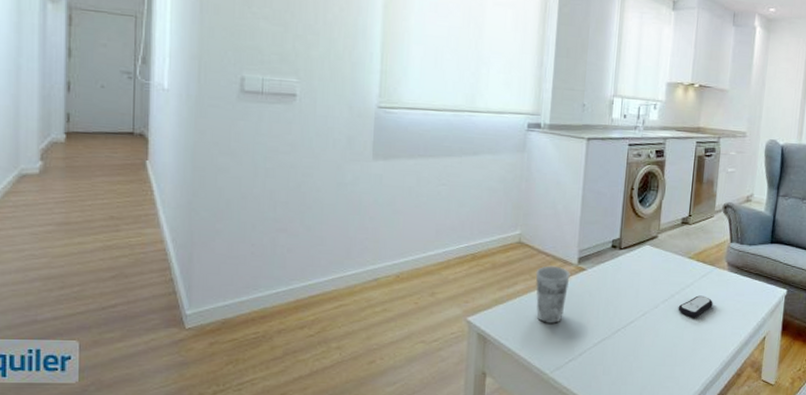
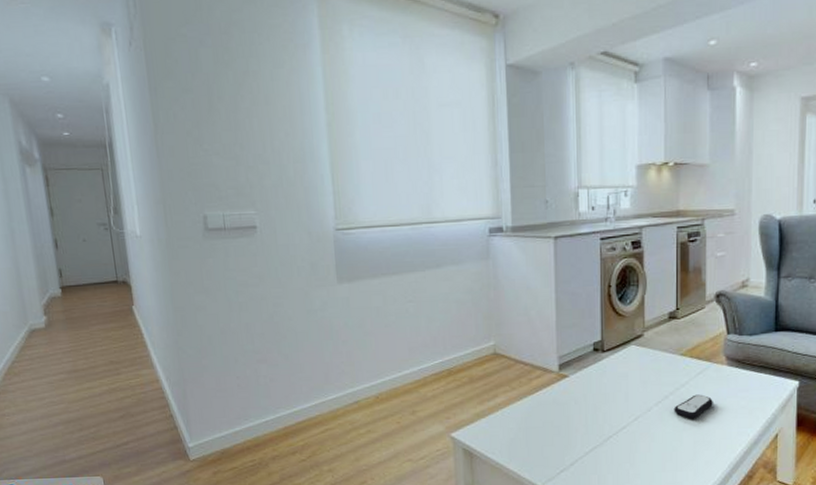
cup: present [535,265,570,323] -> none [515,374,552,435]

